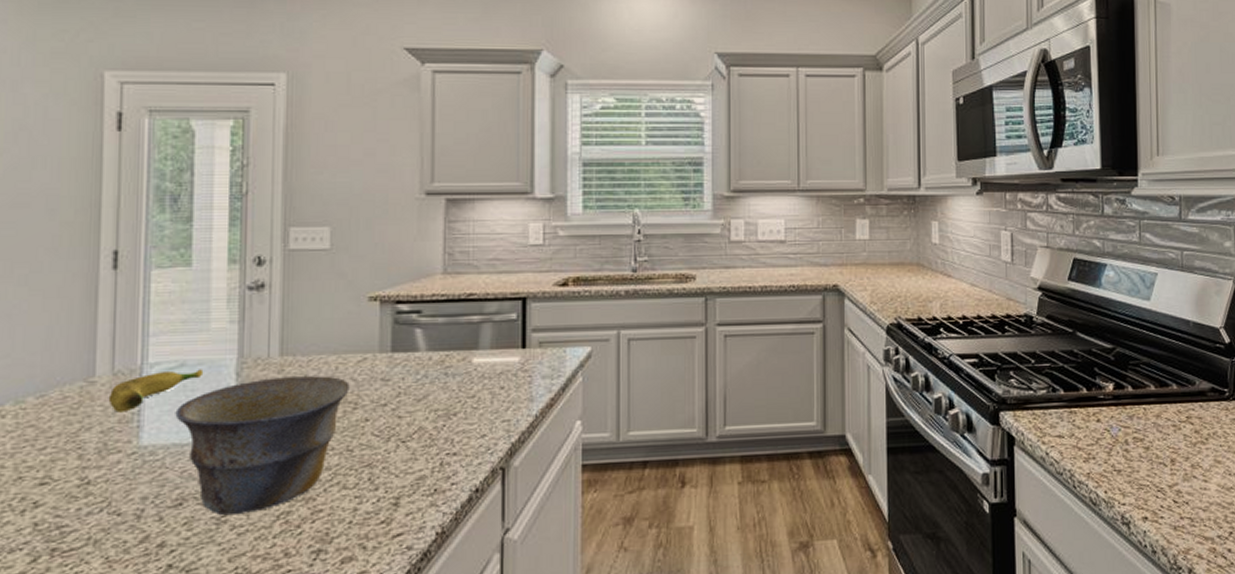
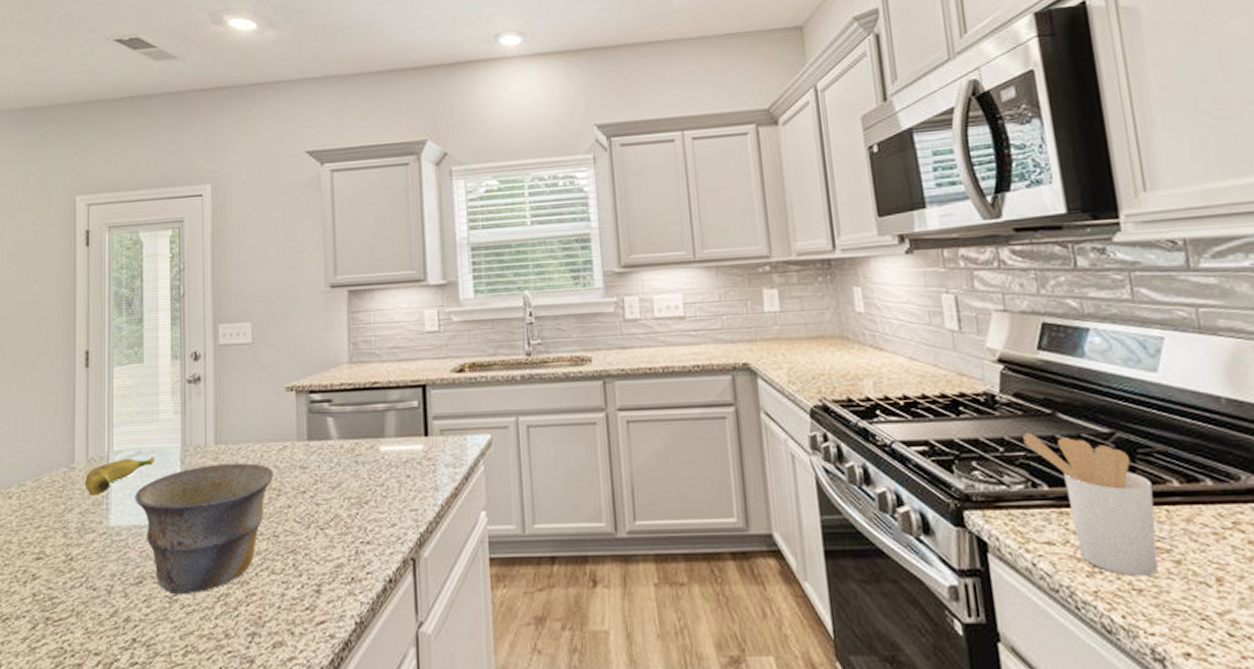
utensil holder: none [1050,347,1136,460] -> present [1023,432,1159,576]

